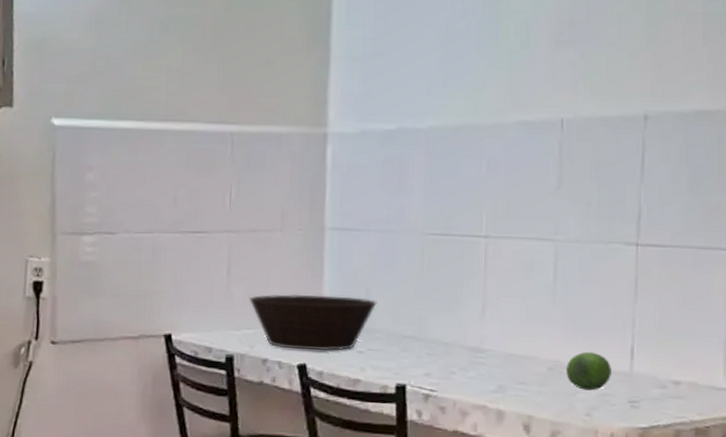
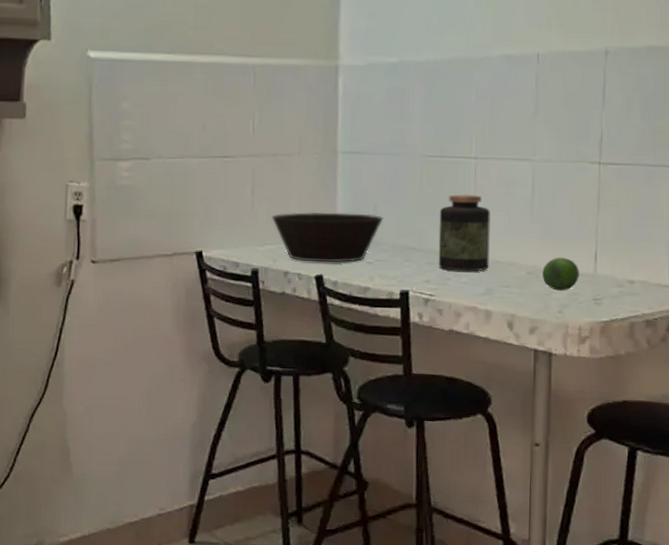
jar: none [441,277,504,365] -> present [438,194,490,272]

